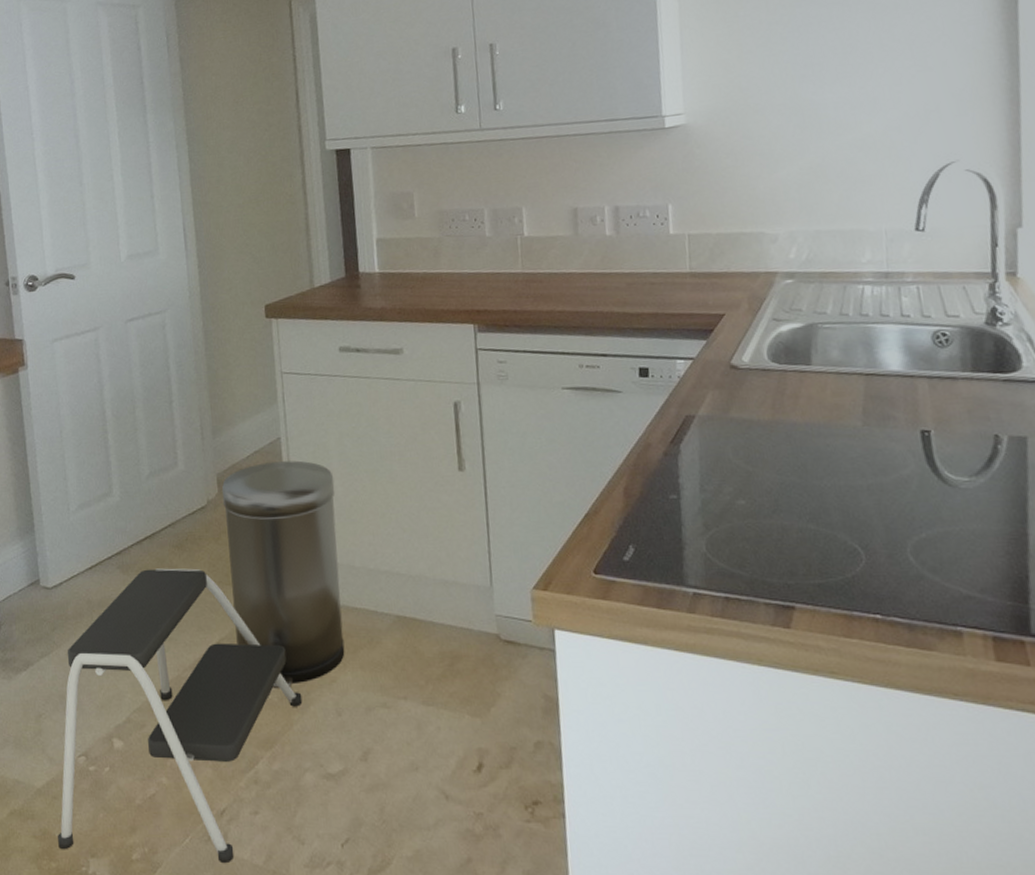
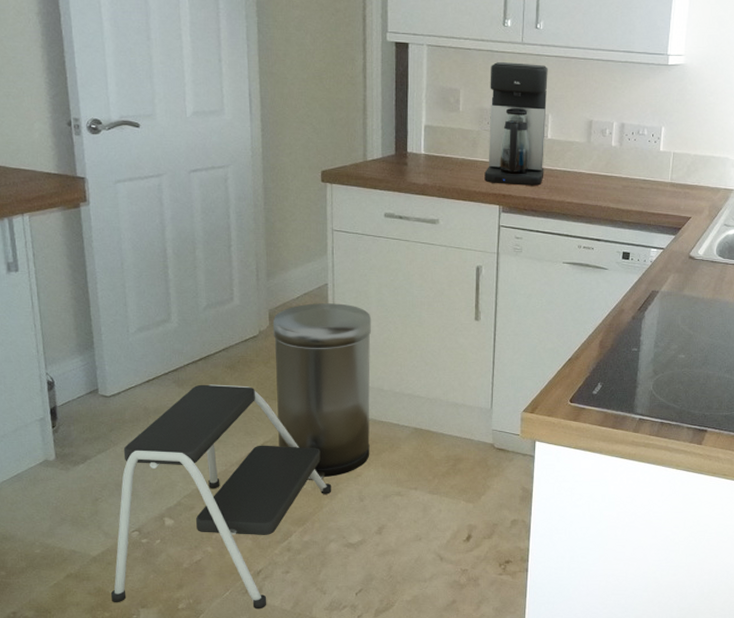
coffee maker: none [446,150,525,299] -> present [484,62,548,187]

